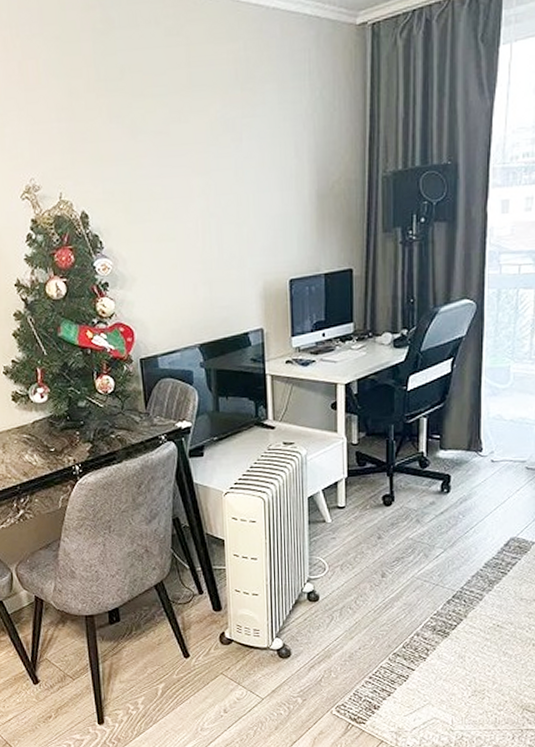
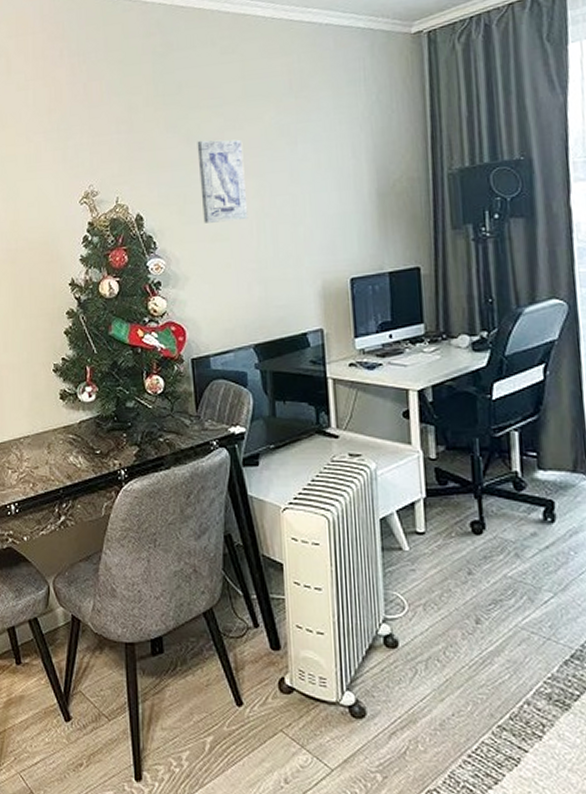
wall art: none [142,132,194,223] -> present [197,139,248,223]

